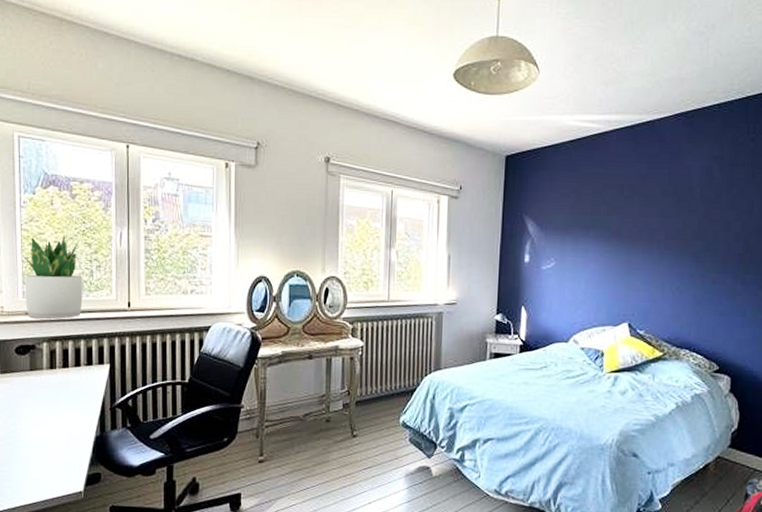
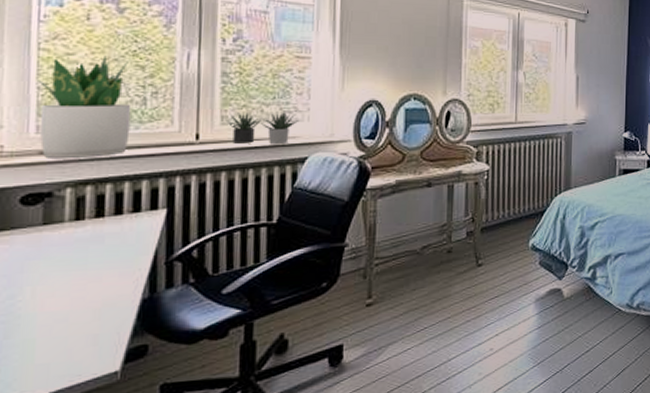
succulent plant: none [148,284,203,314] -> present [225,110,298,145]

